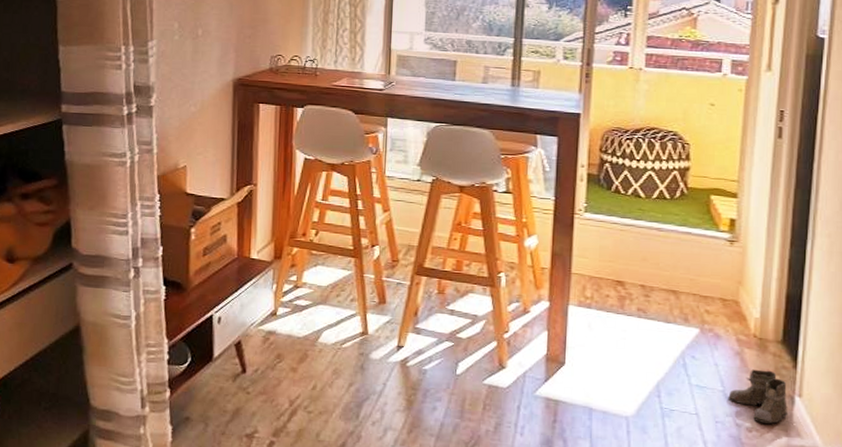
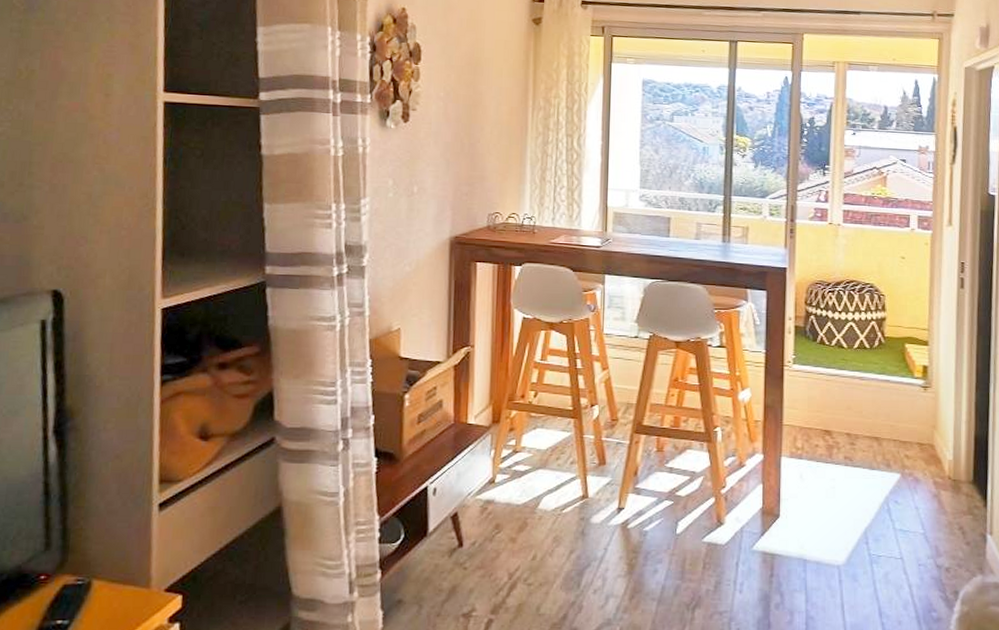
boots: present [728,369,793,425] -> none [929,510,987,563]

